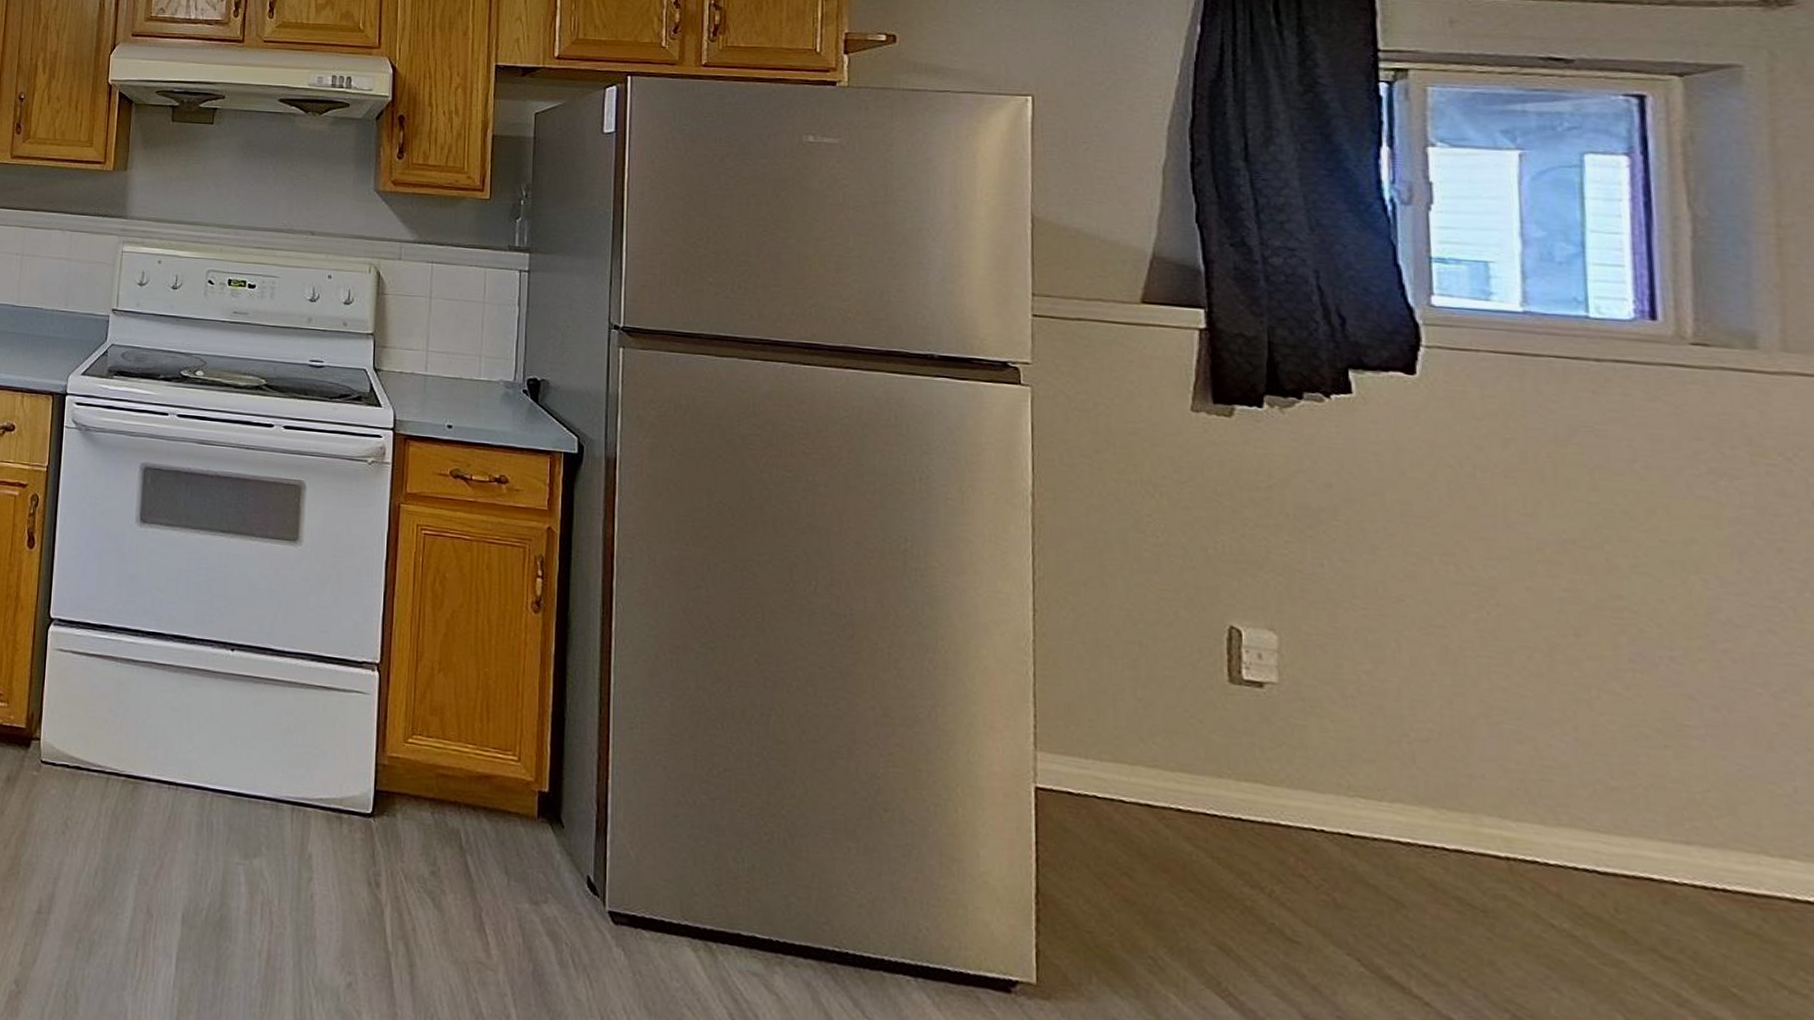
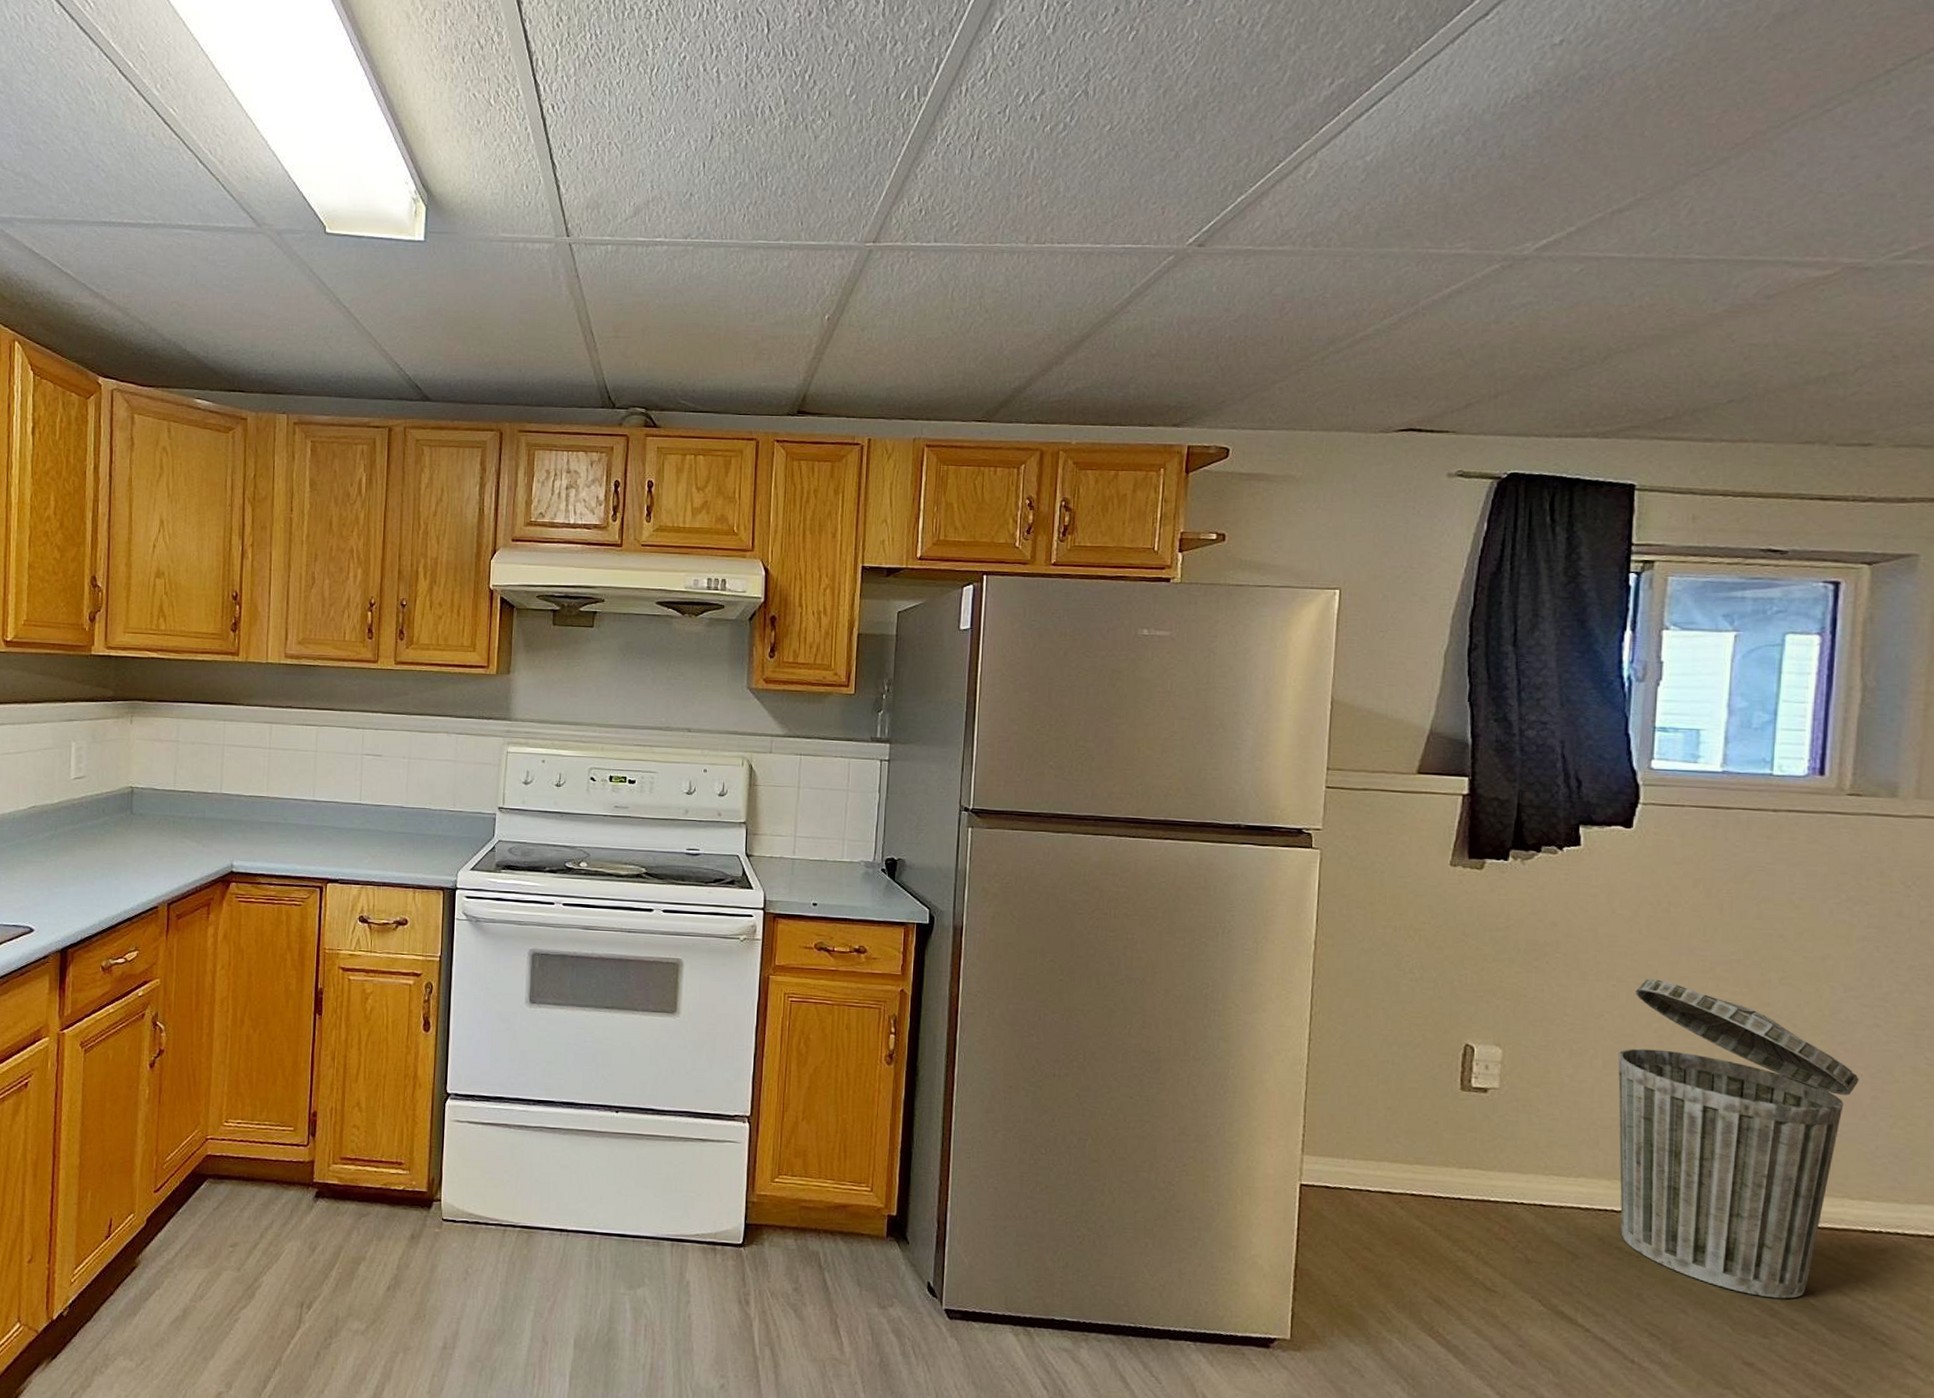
trash can: none [1428,558,1758,984] -> present [1618,979,1859,1299]

